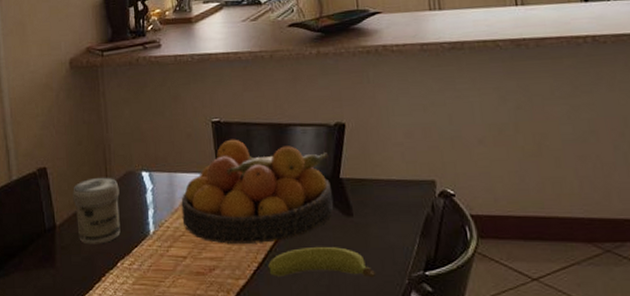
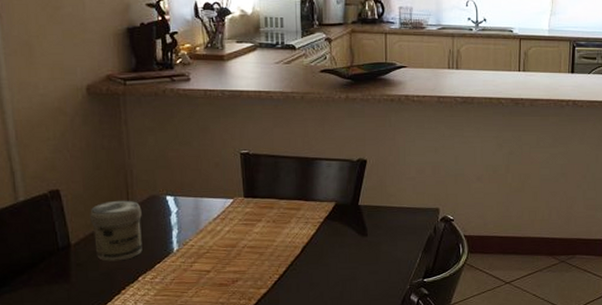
fruit bowl: present [181,139,334,245] -> none [206,169,351,260]
fruit: present [267,246,376,278] -> none [287,260,384,286]

